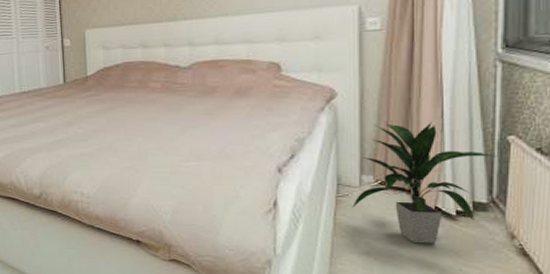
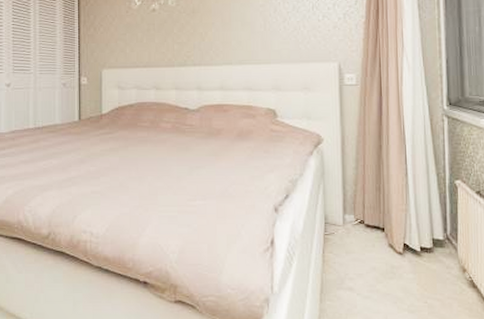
indoor plant: present [352,122,497,244] -> none [337,167,448,278]

